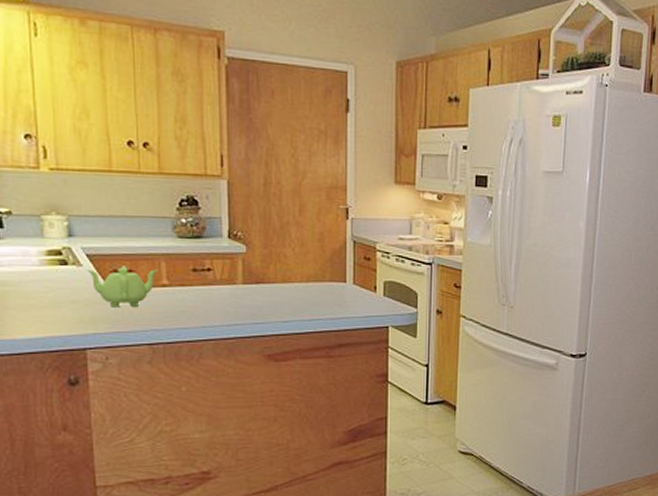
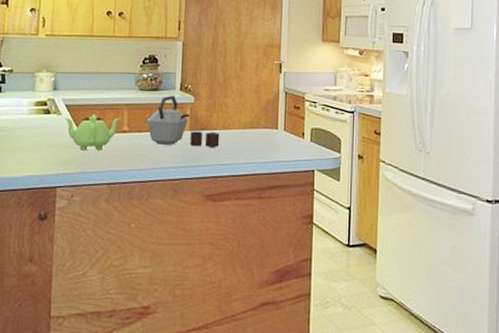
kettle: none [189,244,279,303] -> present [146,95,220,147]

